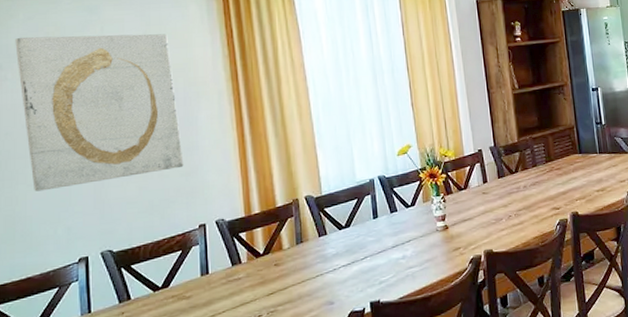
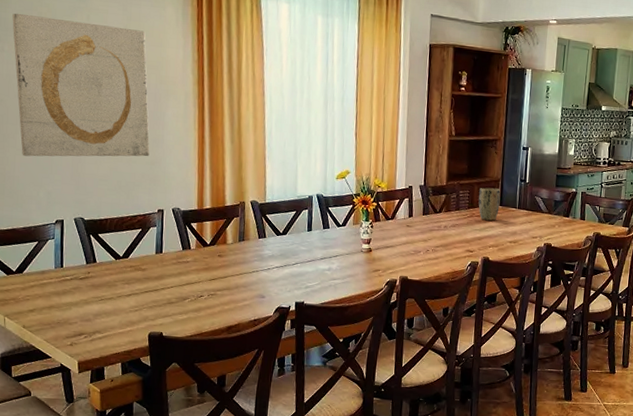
plant pot: none [554,136,580,172] -> present [478,187,501,221]

